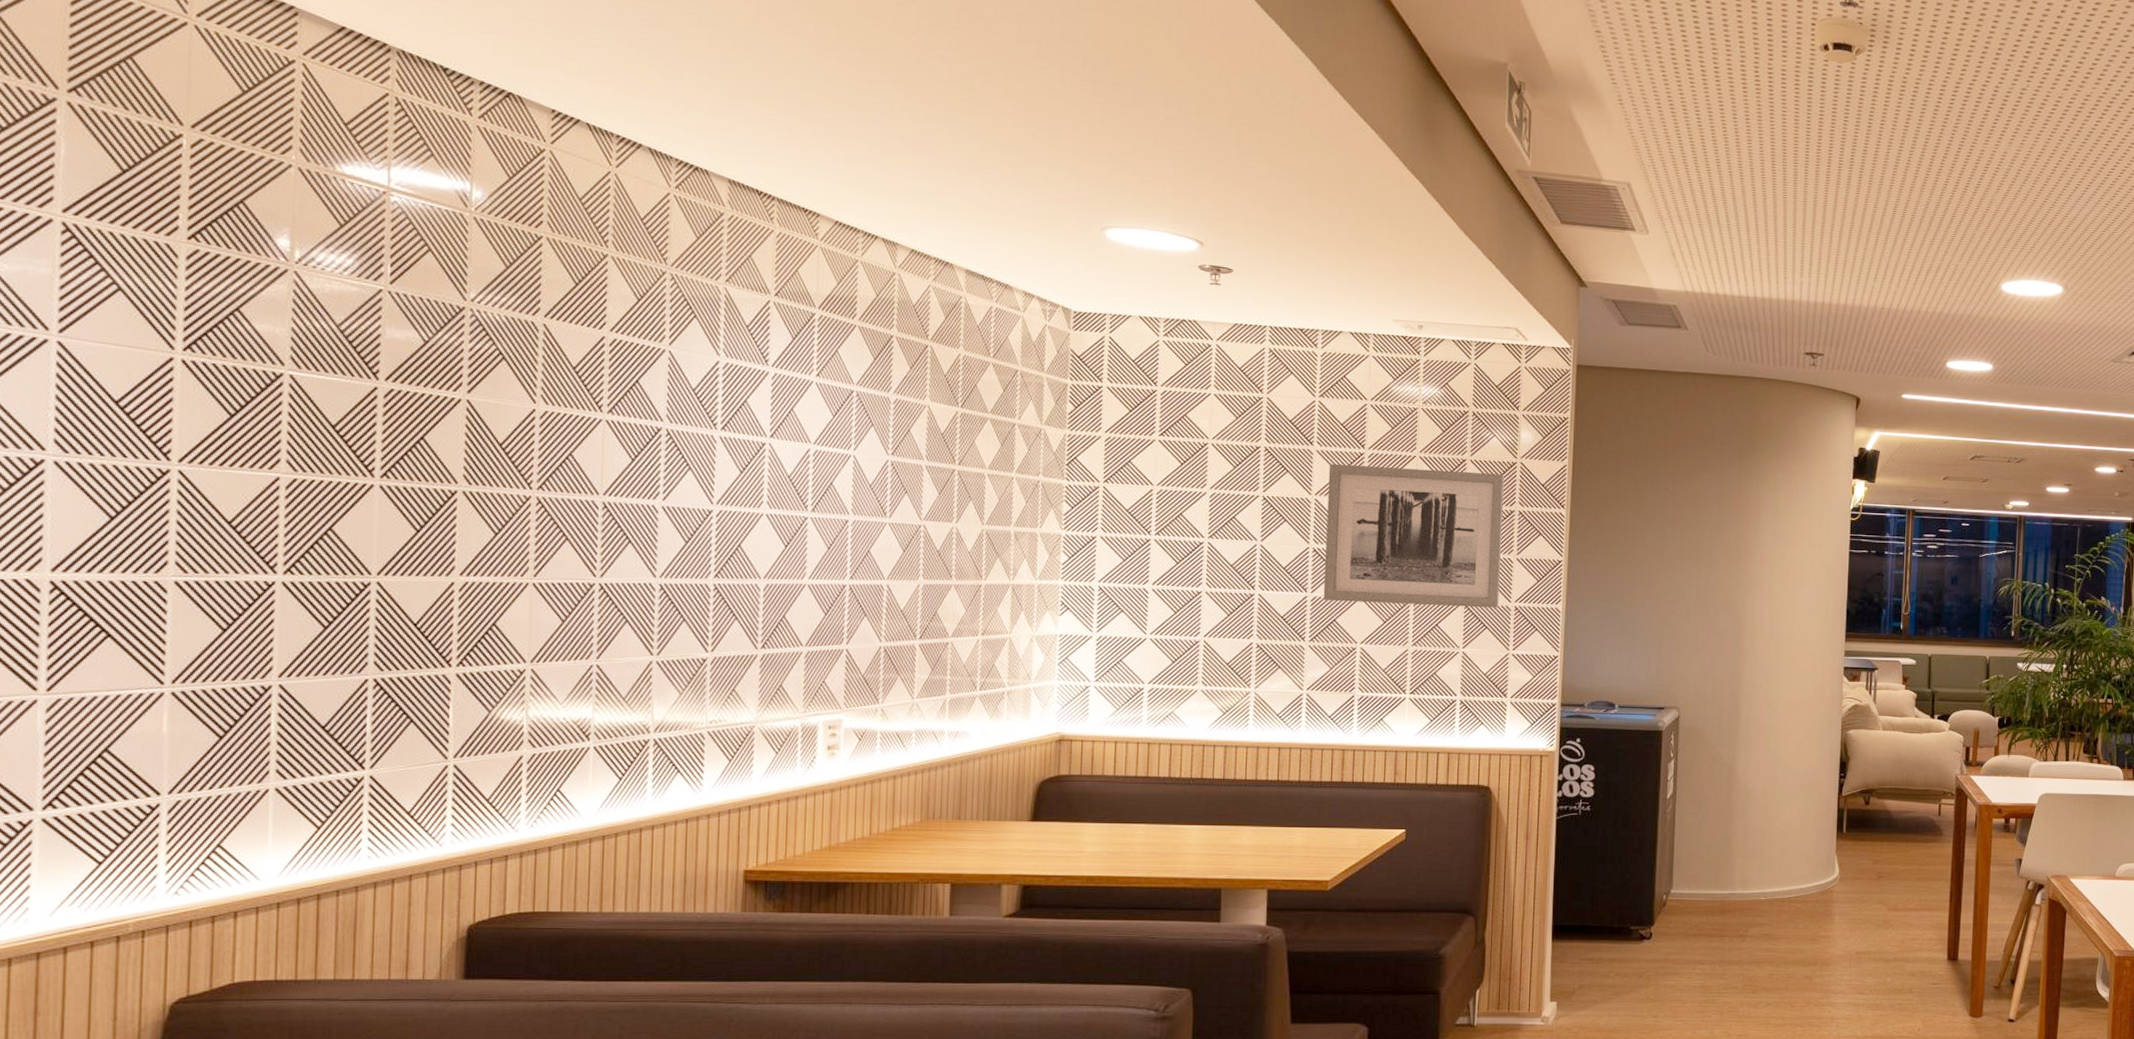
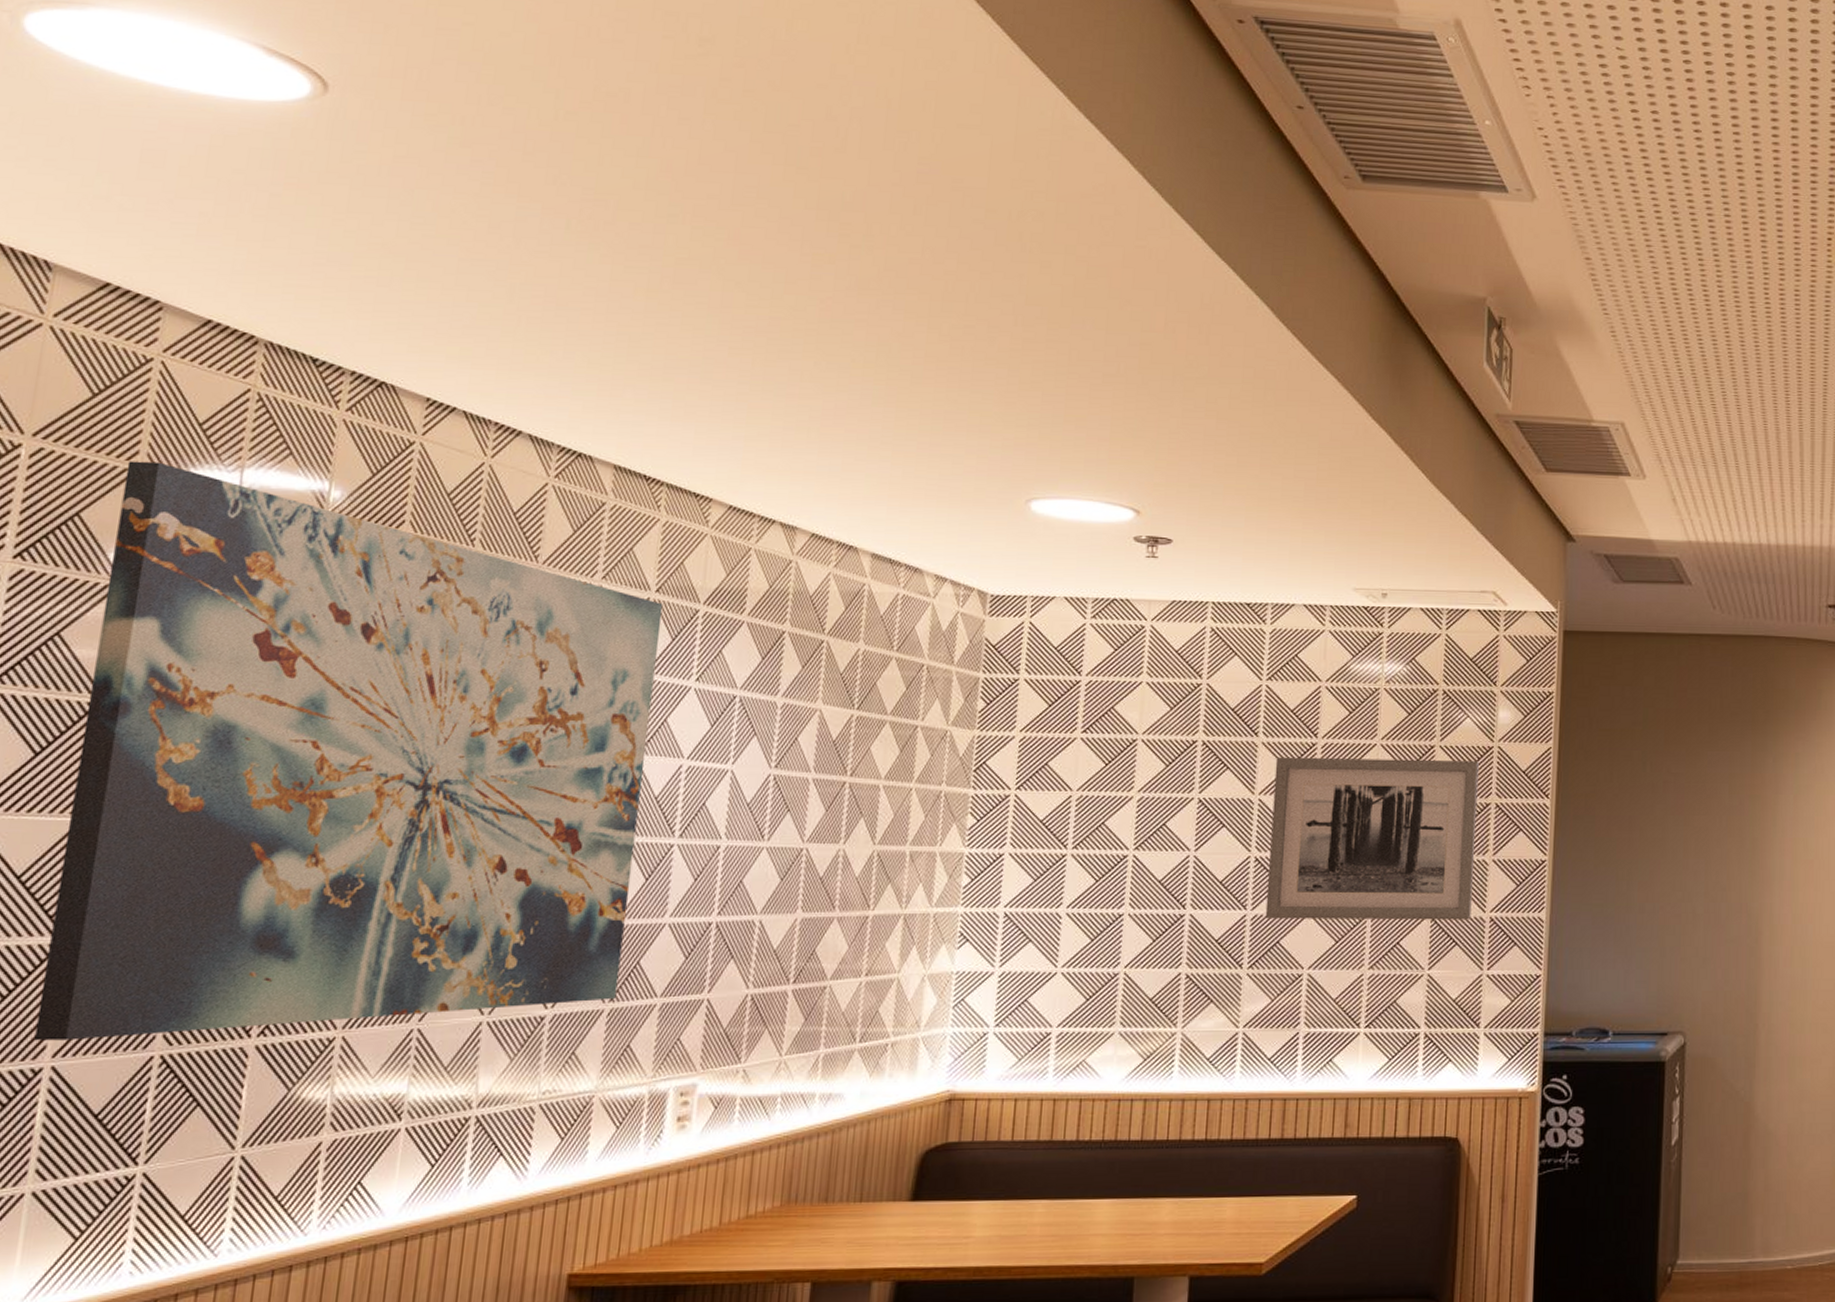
wall art: none [261,155,783,664] -> present [34,461,663,1041]

